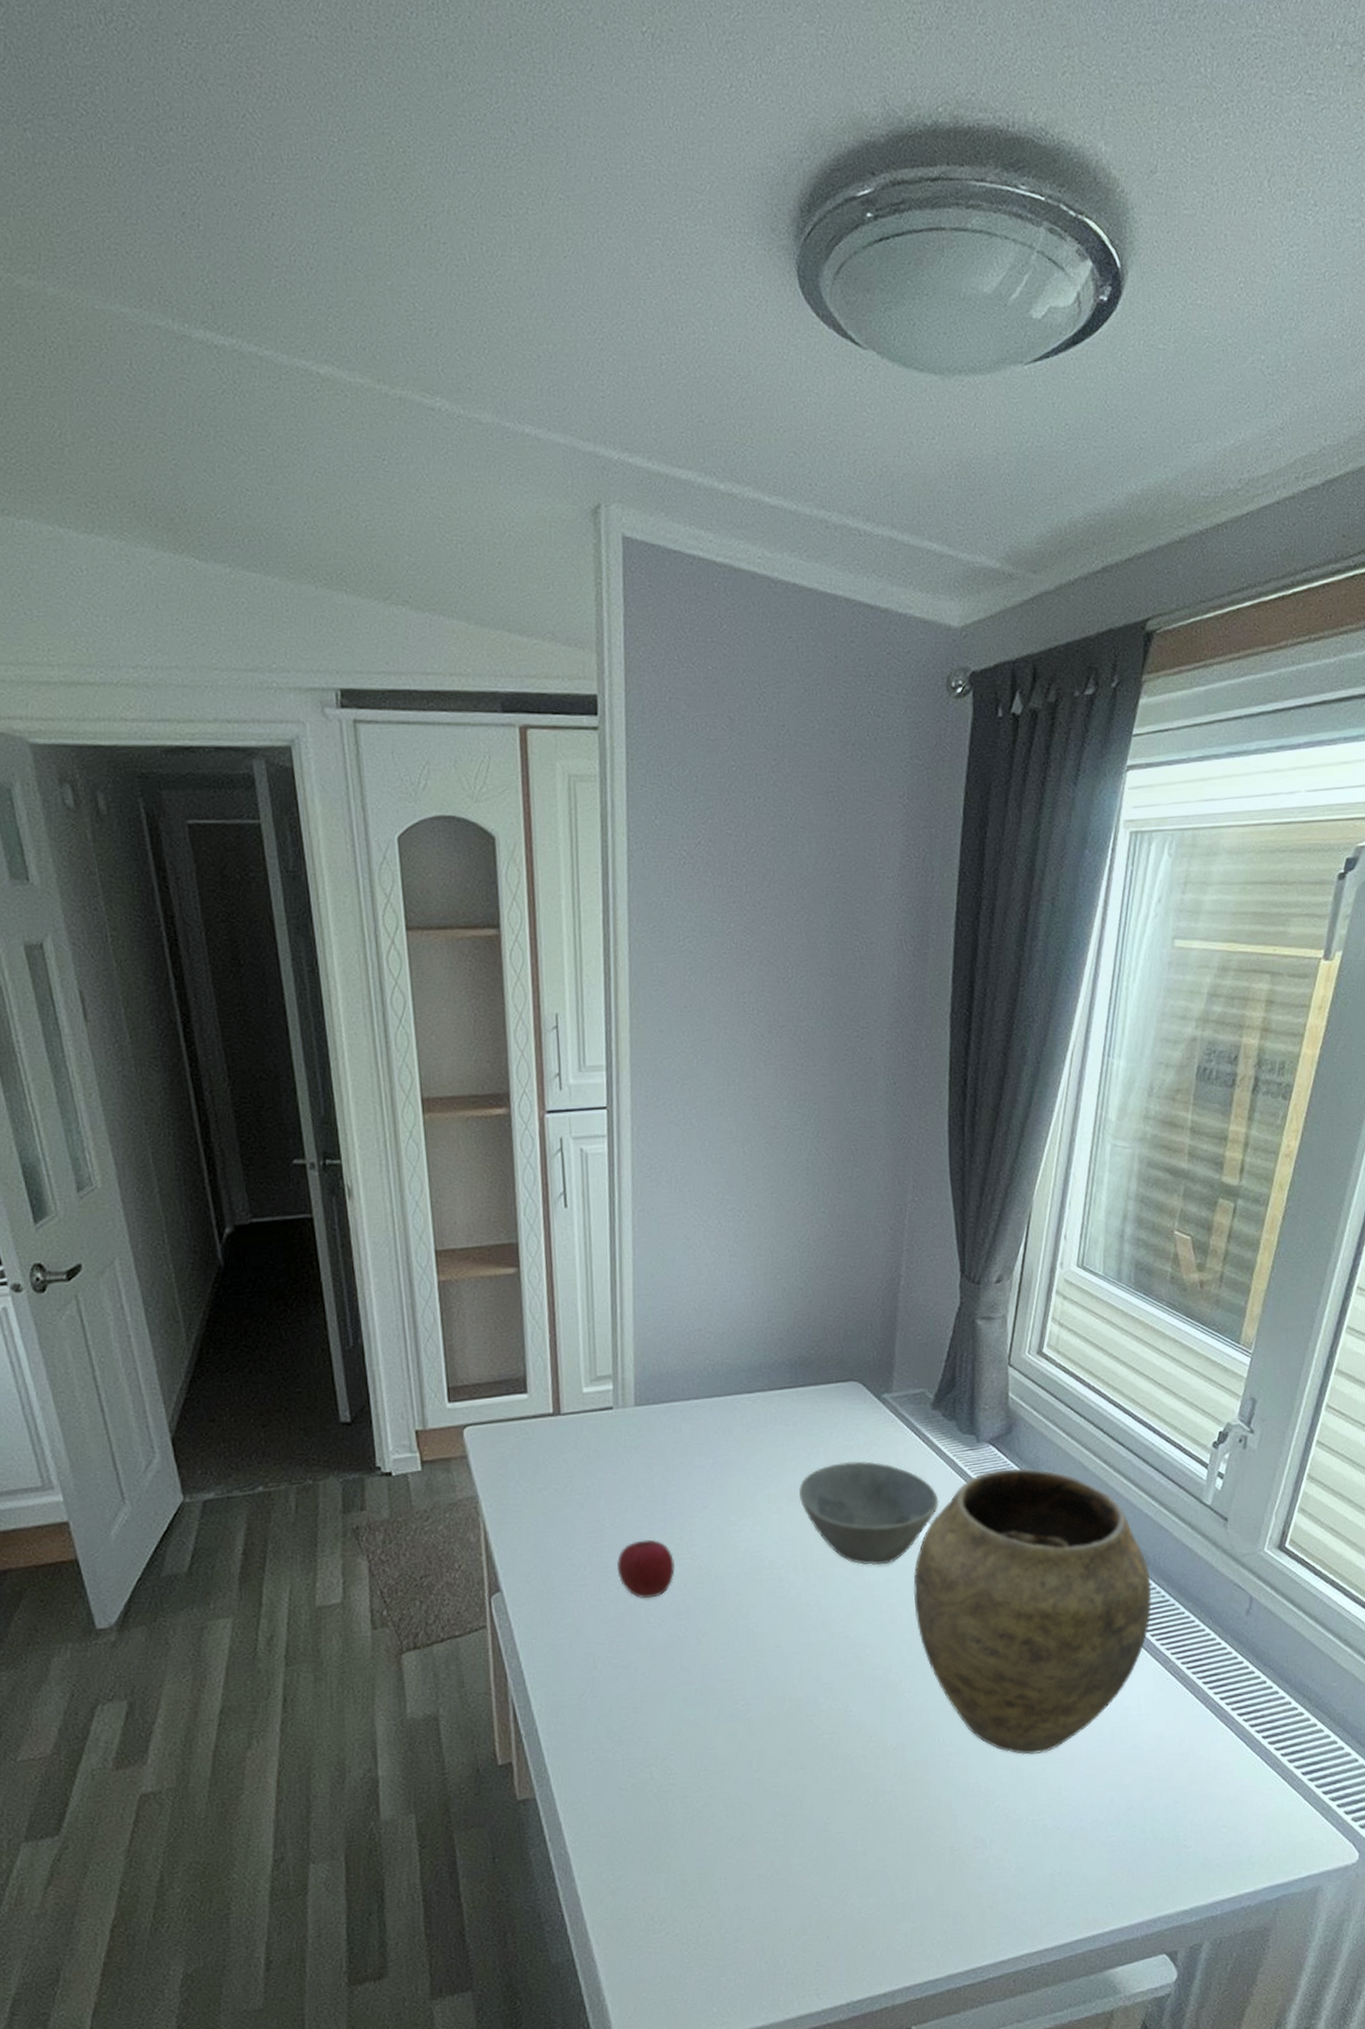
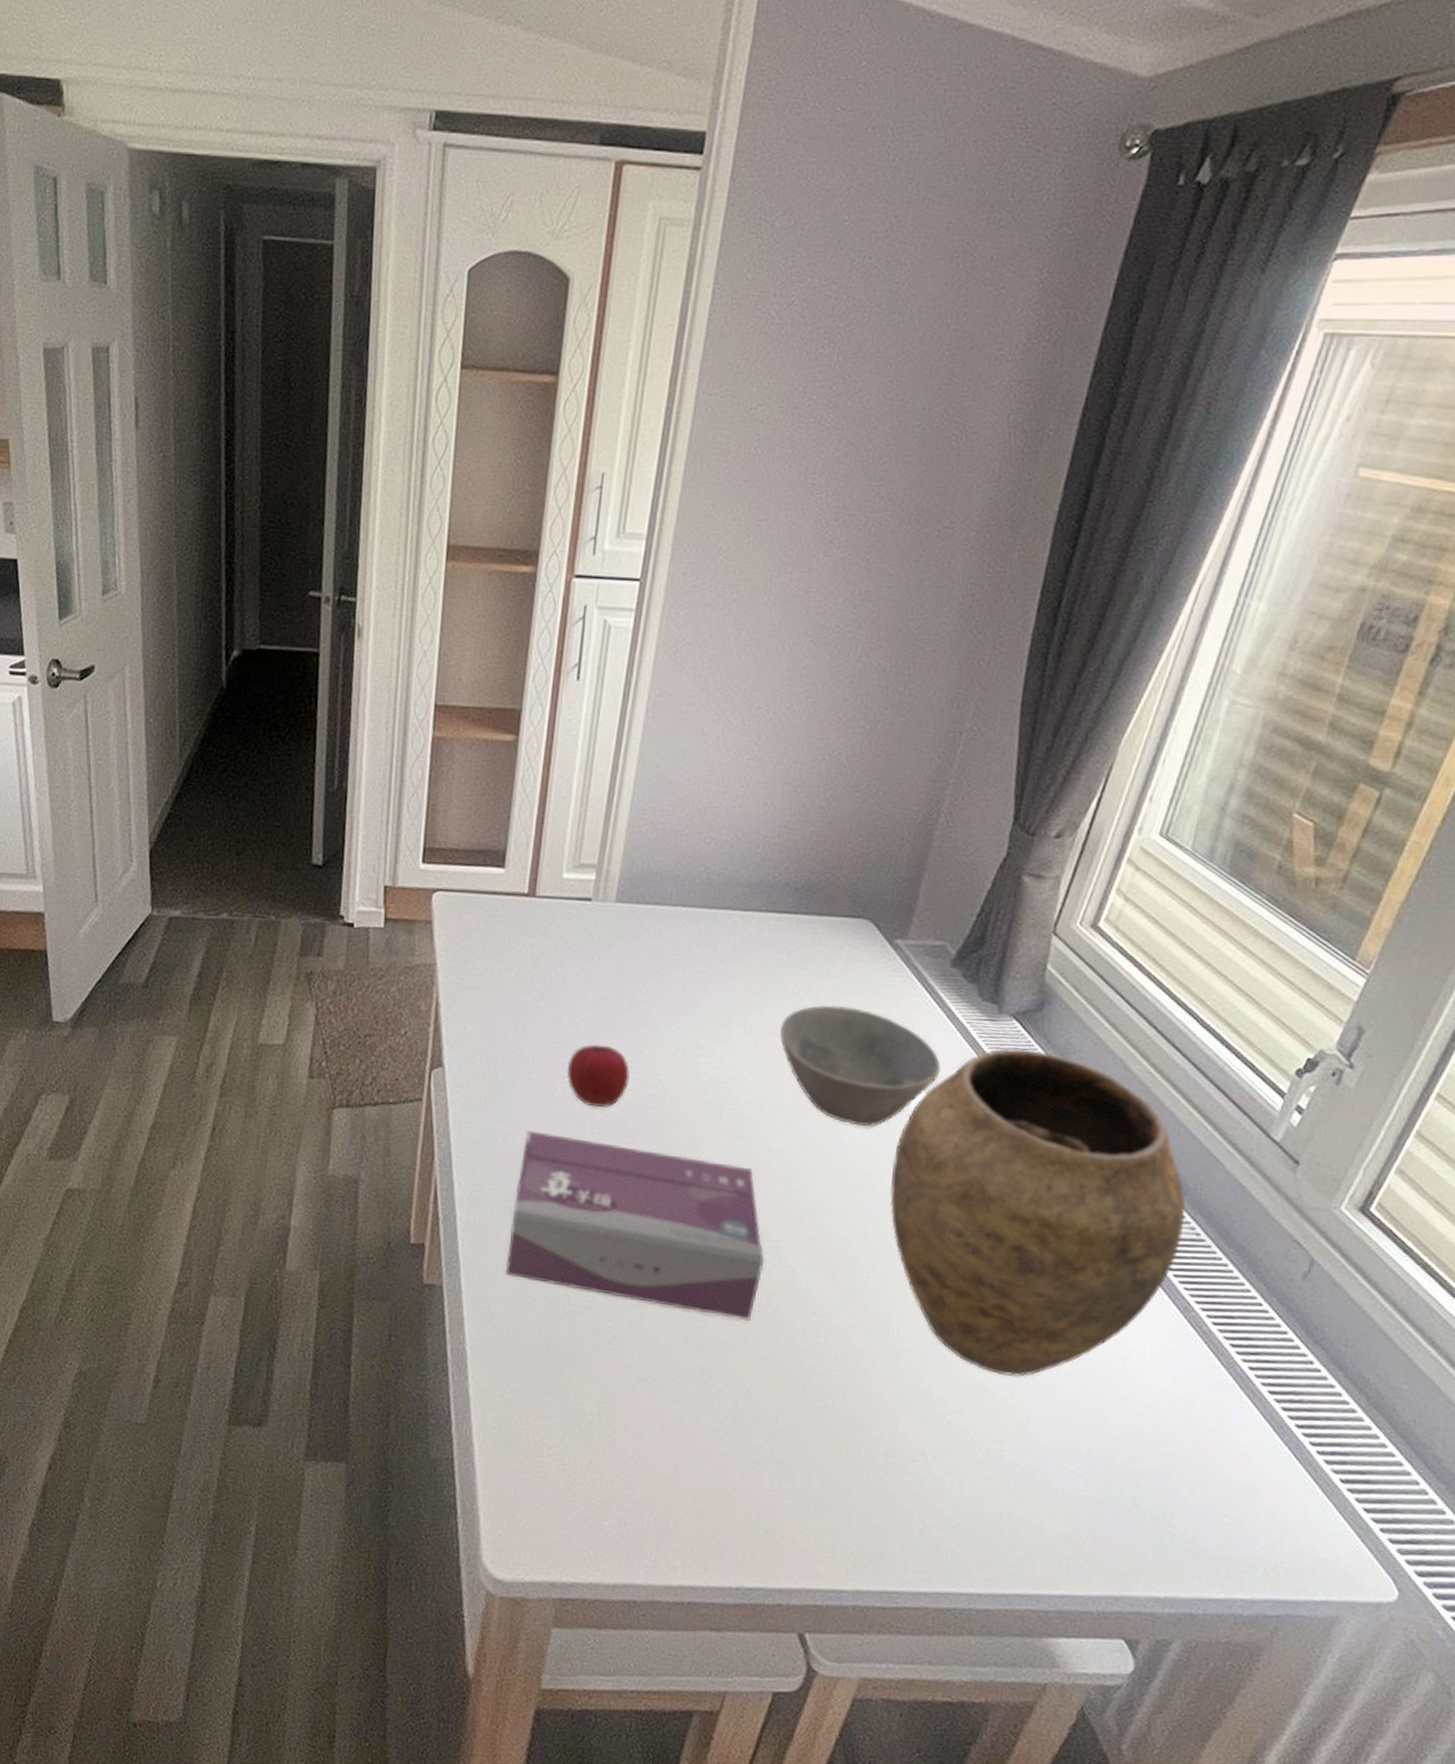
tissue box: none [589,1622,821,1774] -> present [505,1130,764,1321]

